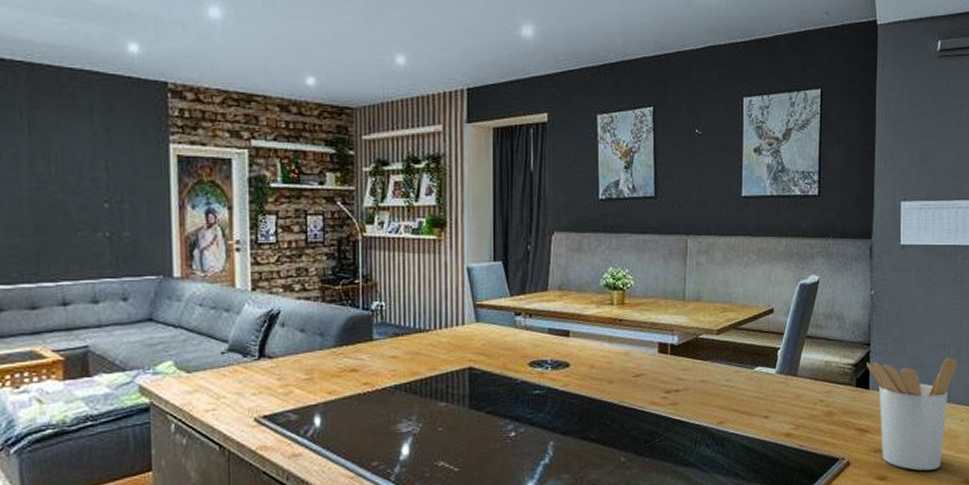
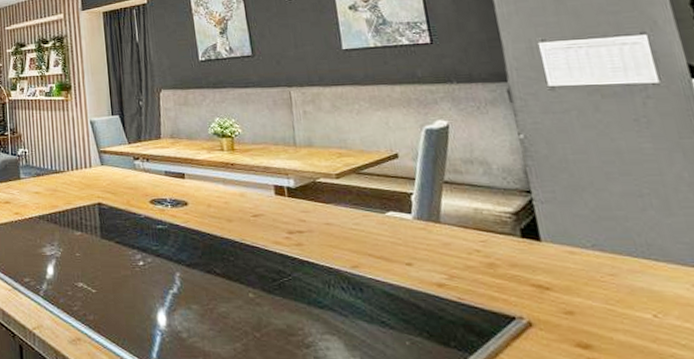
utensil holder: present [866,357,957,471] -> none [530,208,675,345]

